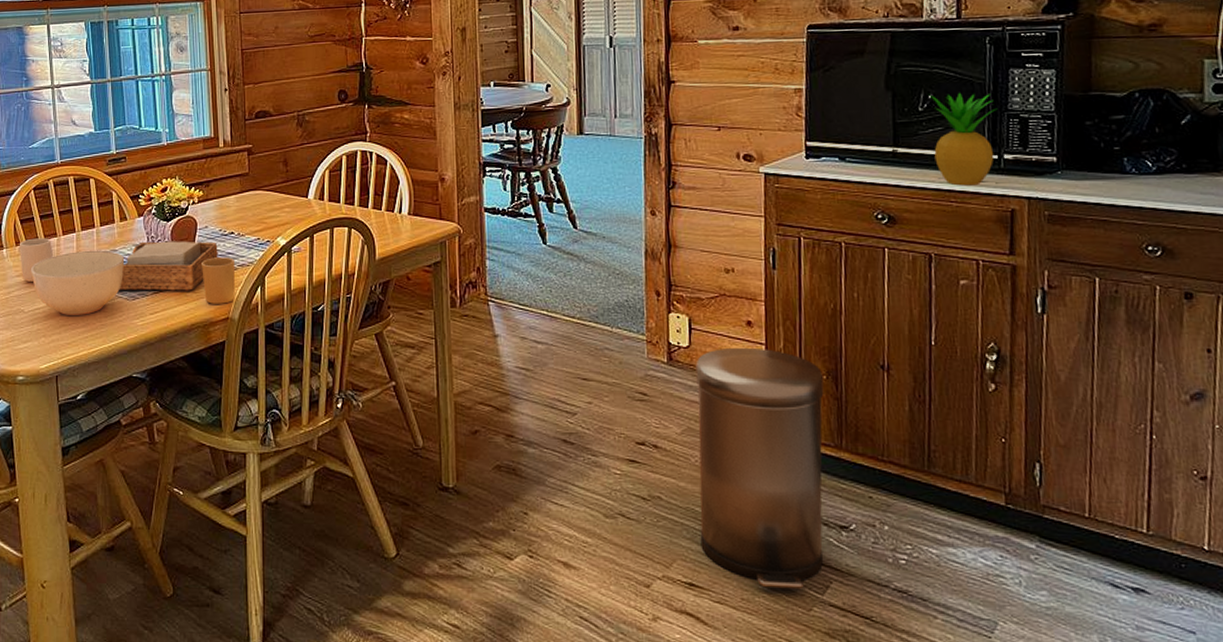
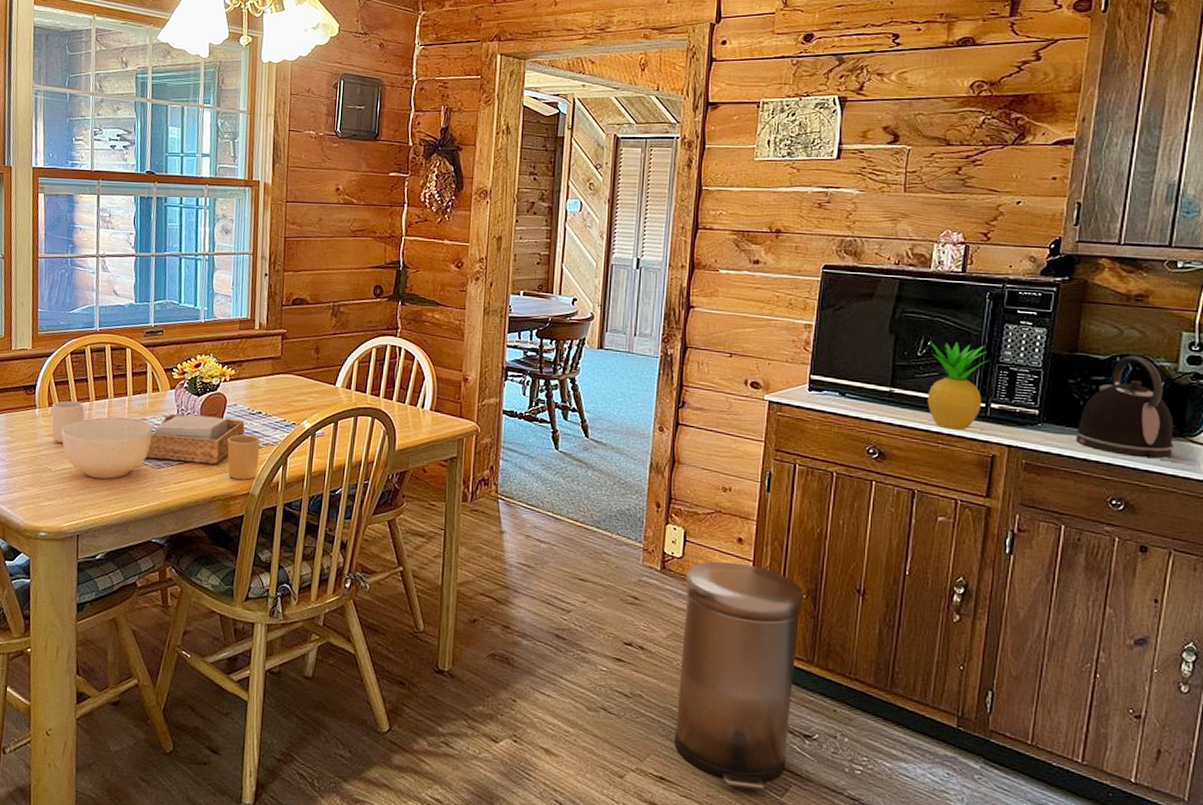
kettle: none [1098,89,1210,198] -> present [1074,355,1174,459]

